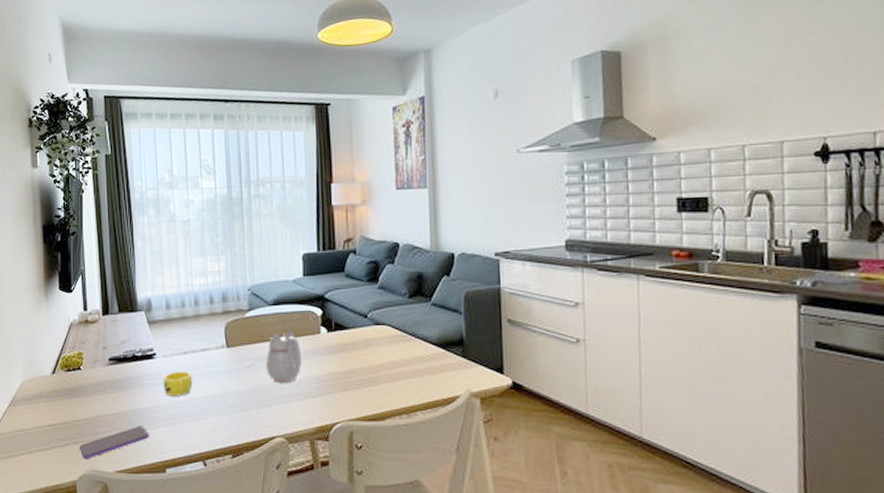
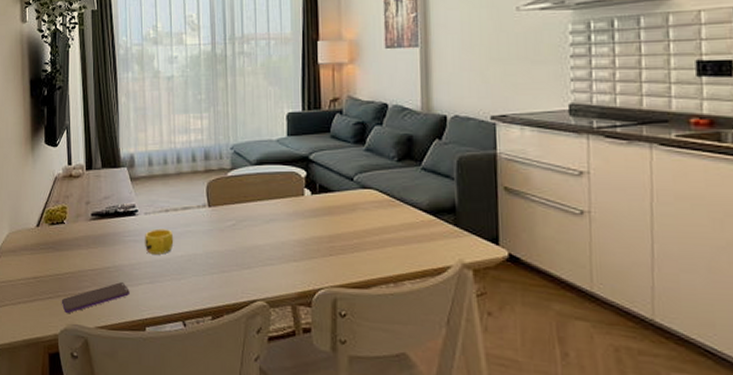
teapot: present [266,330,303,384] -> none [248,191,285,246]

